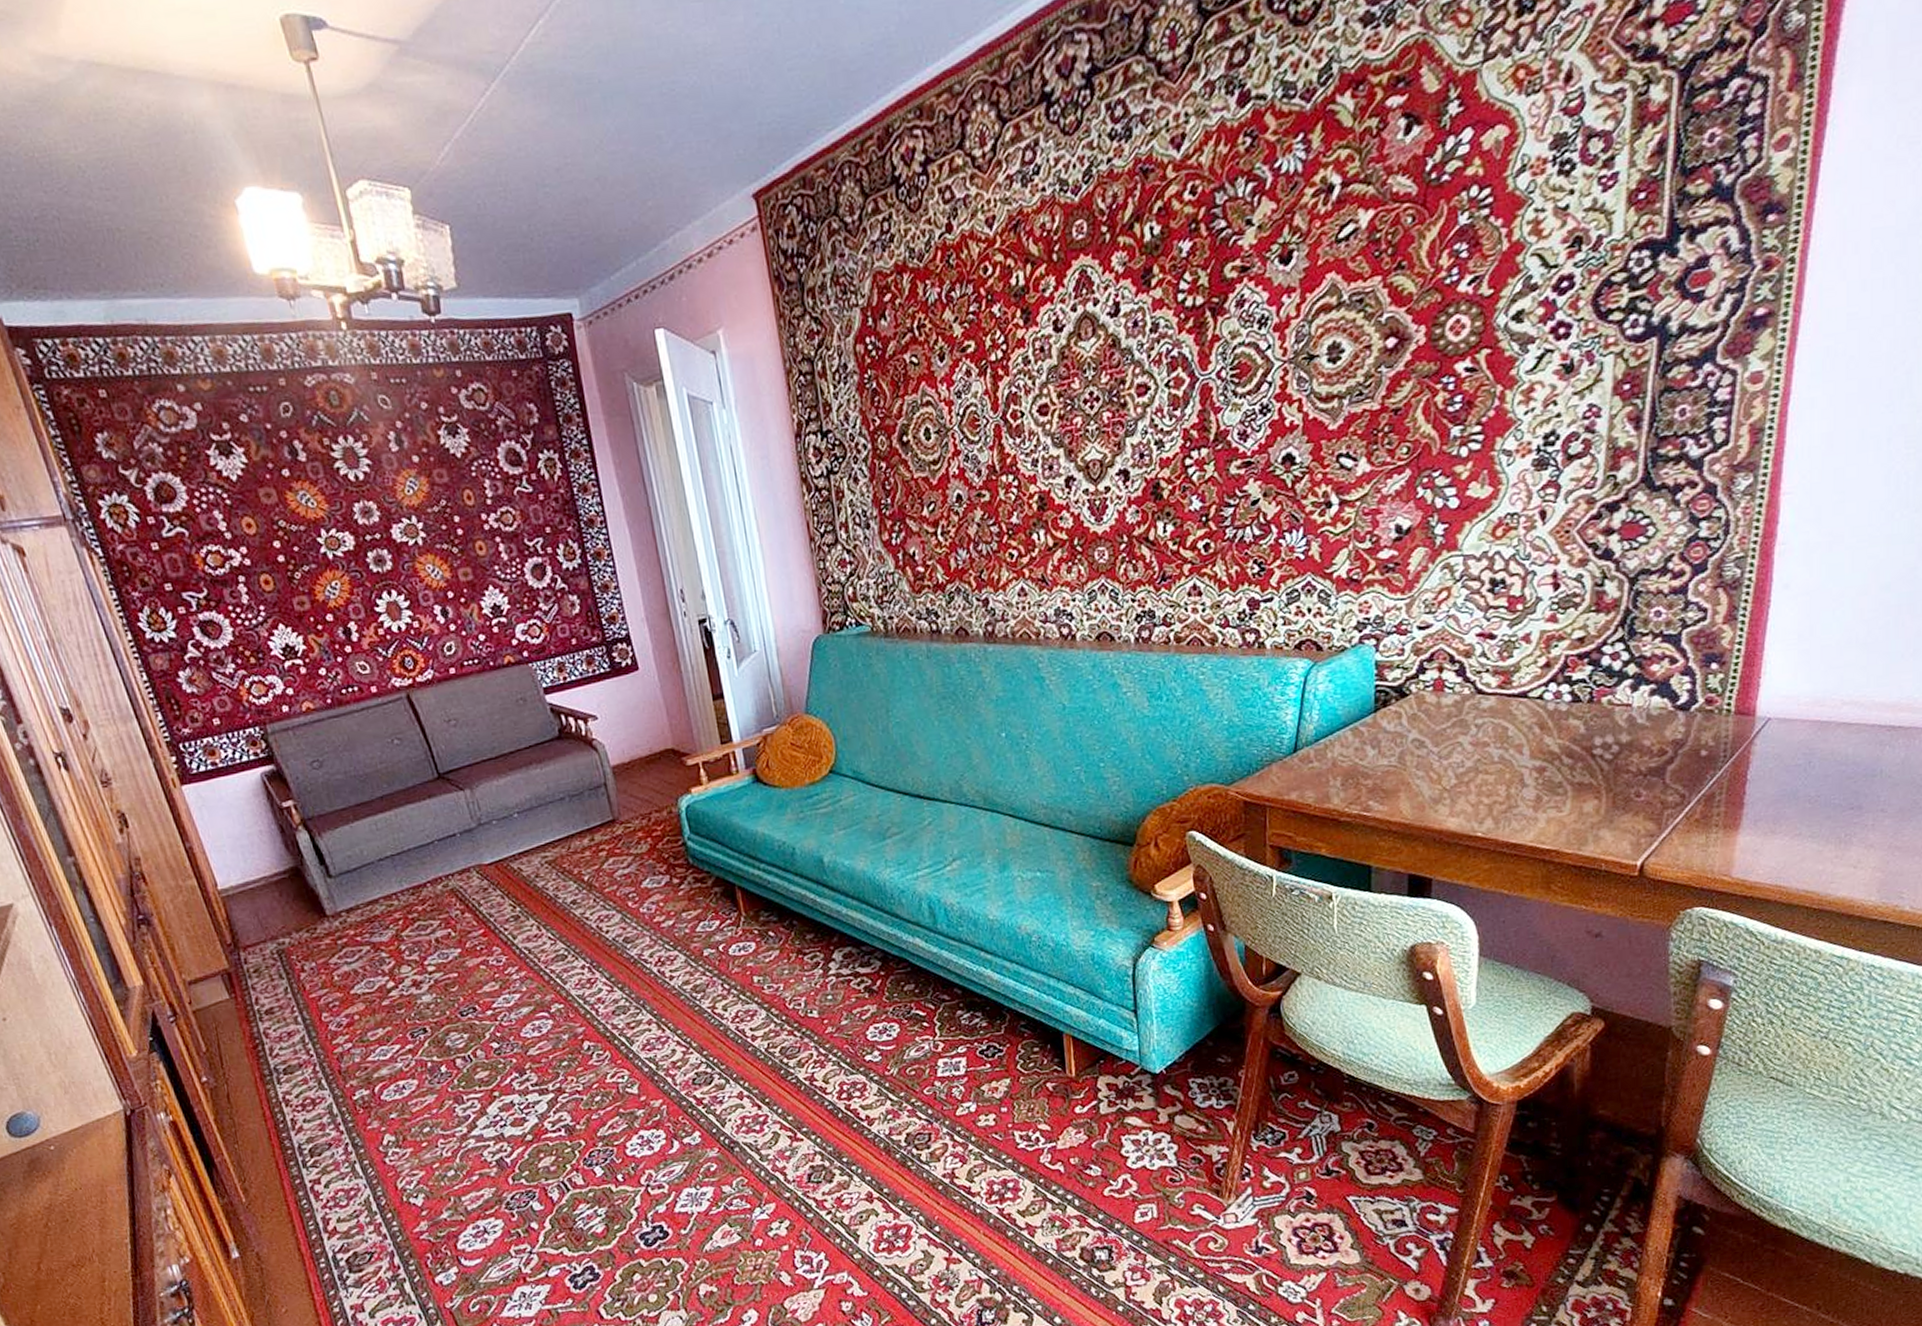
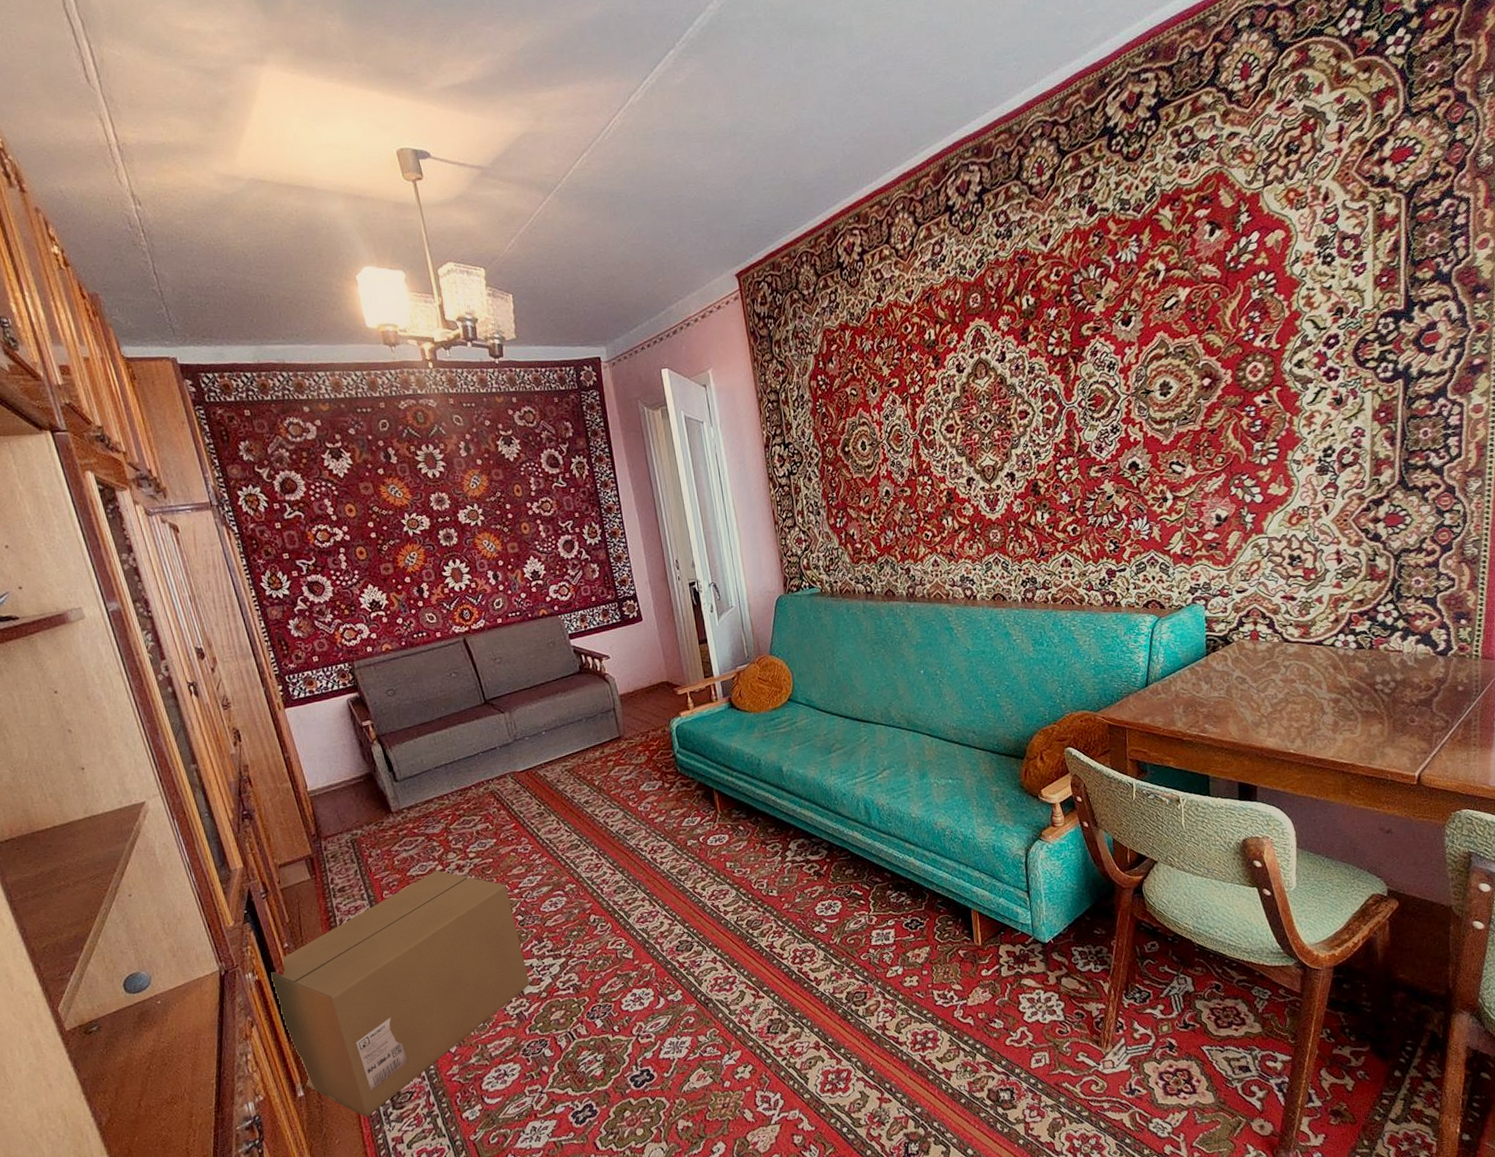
box: none [188,987,511,1282] -> present [271,870,529,1118]

